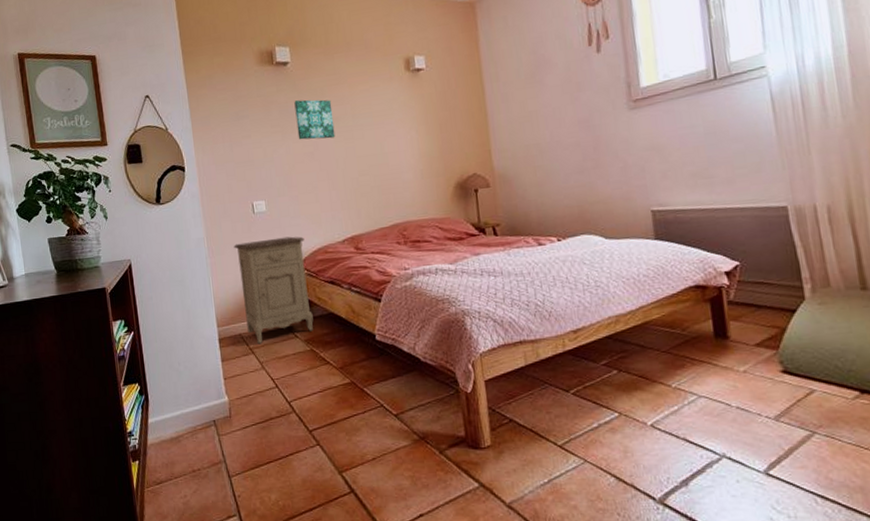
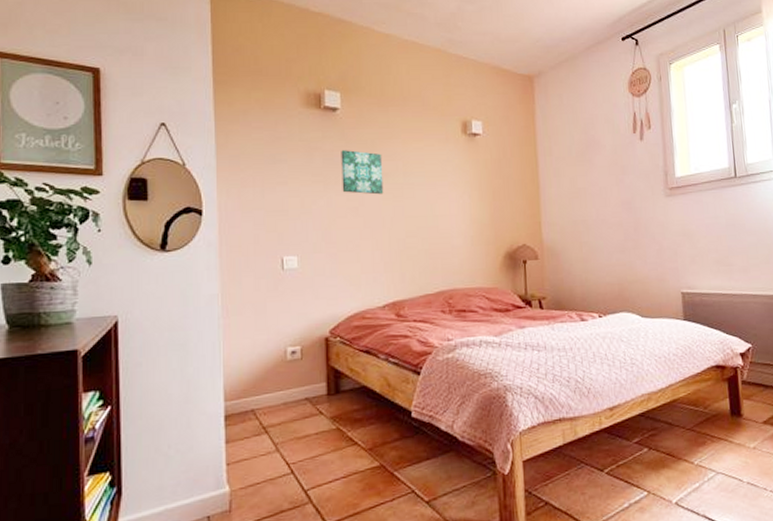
nightstand: present [233,236,314,345] -> none [254,298,343,422]

